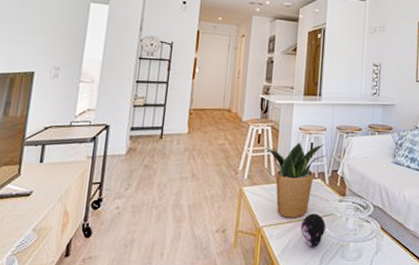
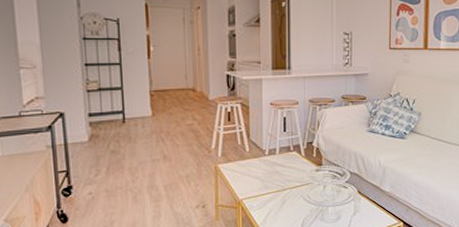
potted plant: present [265,142,327,218] -> none [237,117,301,190]
decorative orb: present [301,213,326,248] -> none [280,184,304,215]

